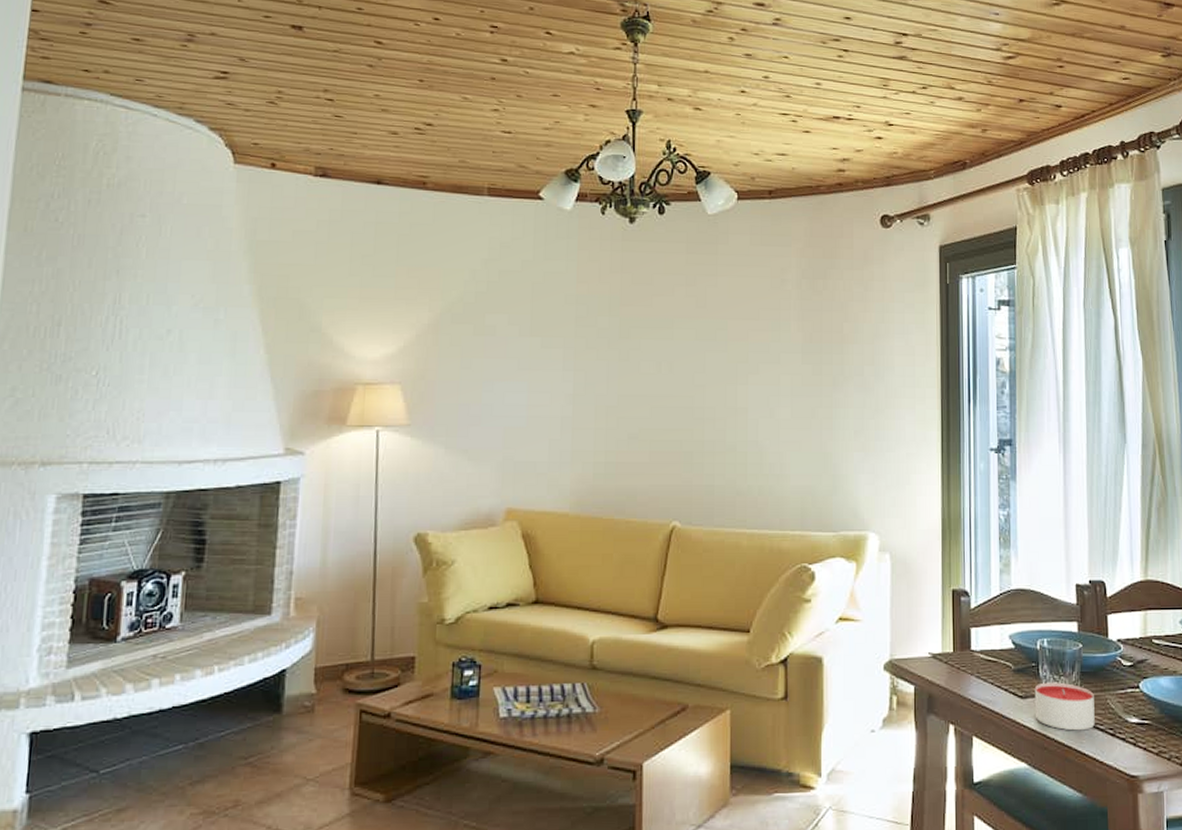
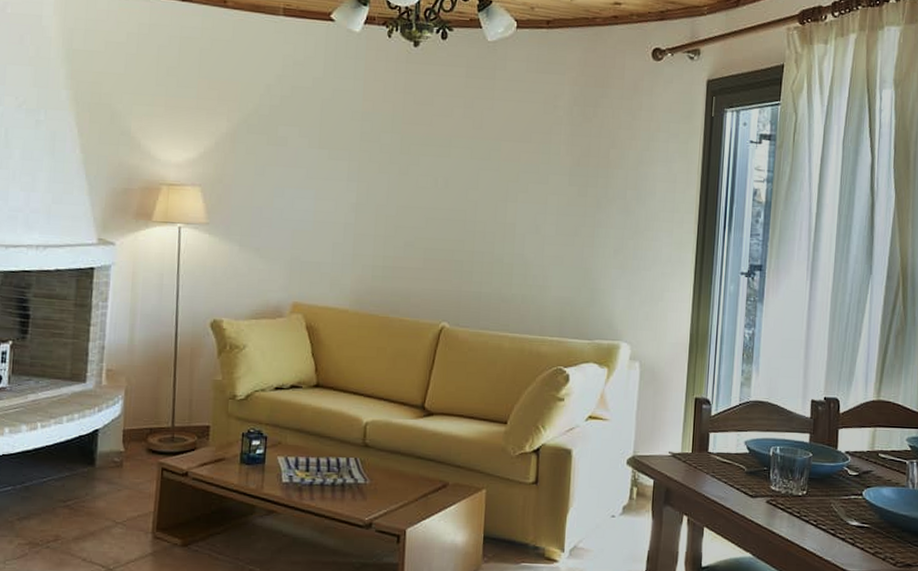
candle: present [1034,682,1095,731] -> none [762,485,819,529]

